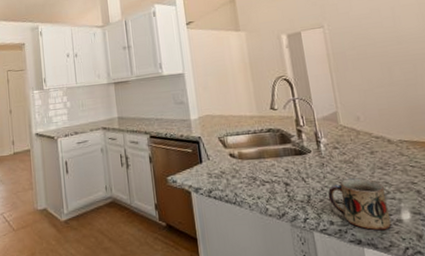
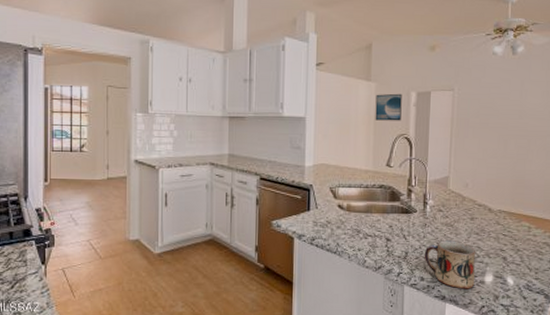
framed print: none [247,38,277,67] -> present [375,93,402,121]

